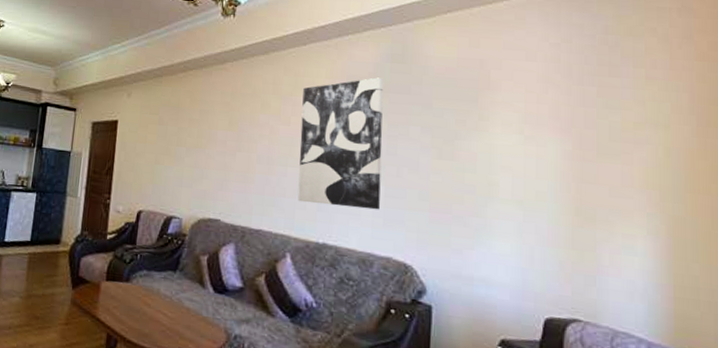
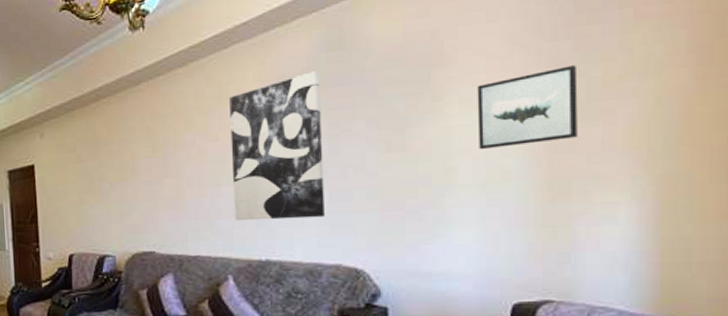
wall art: none [517,108,601,172] -> present [477,65,578,150]

